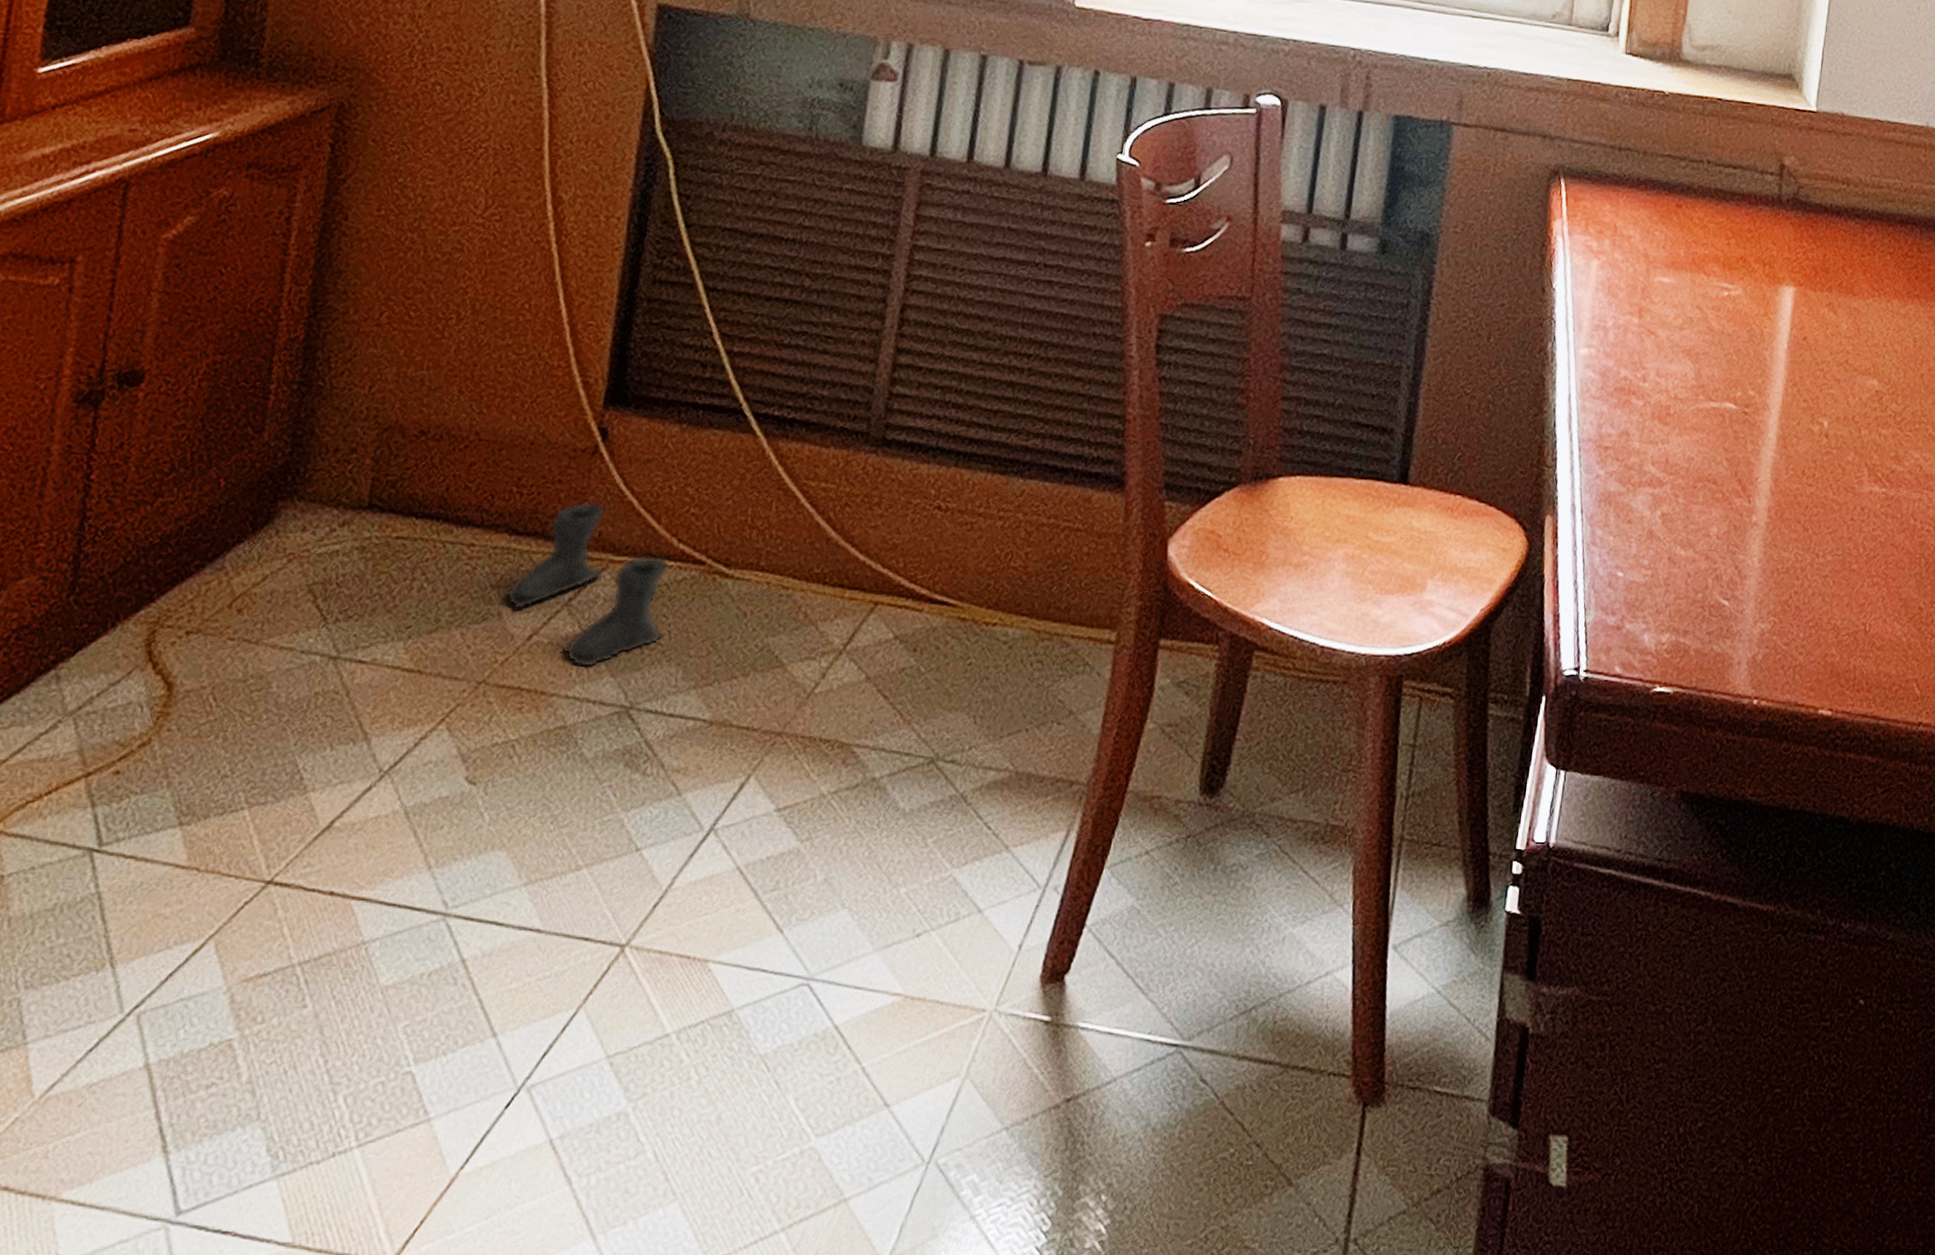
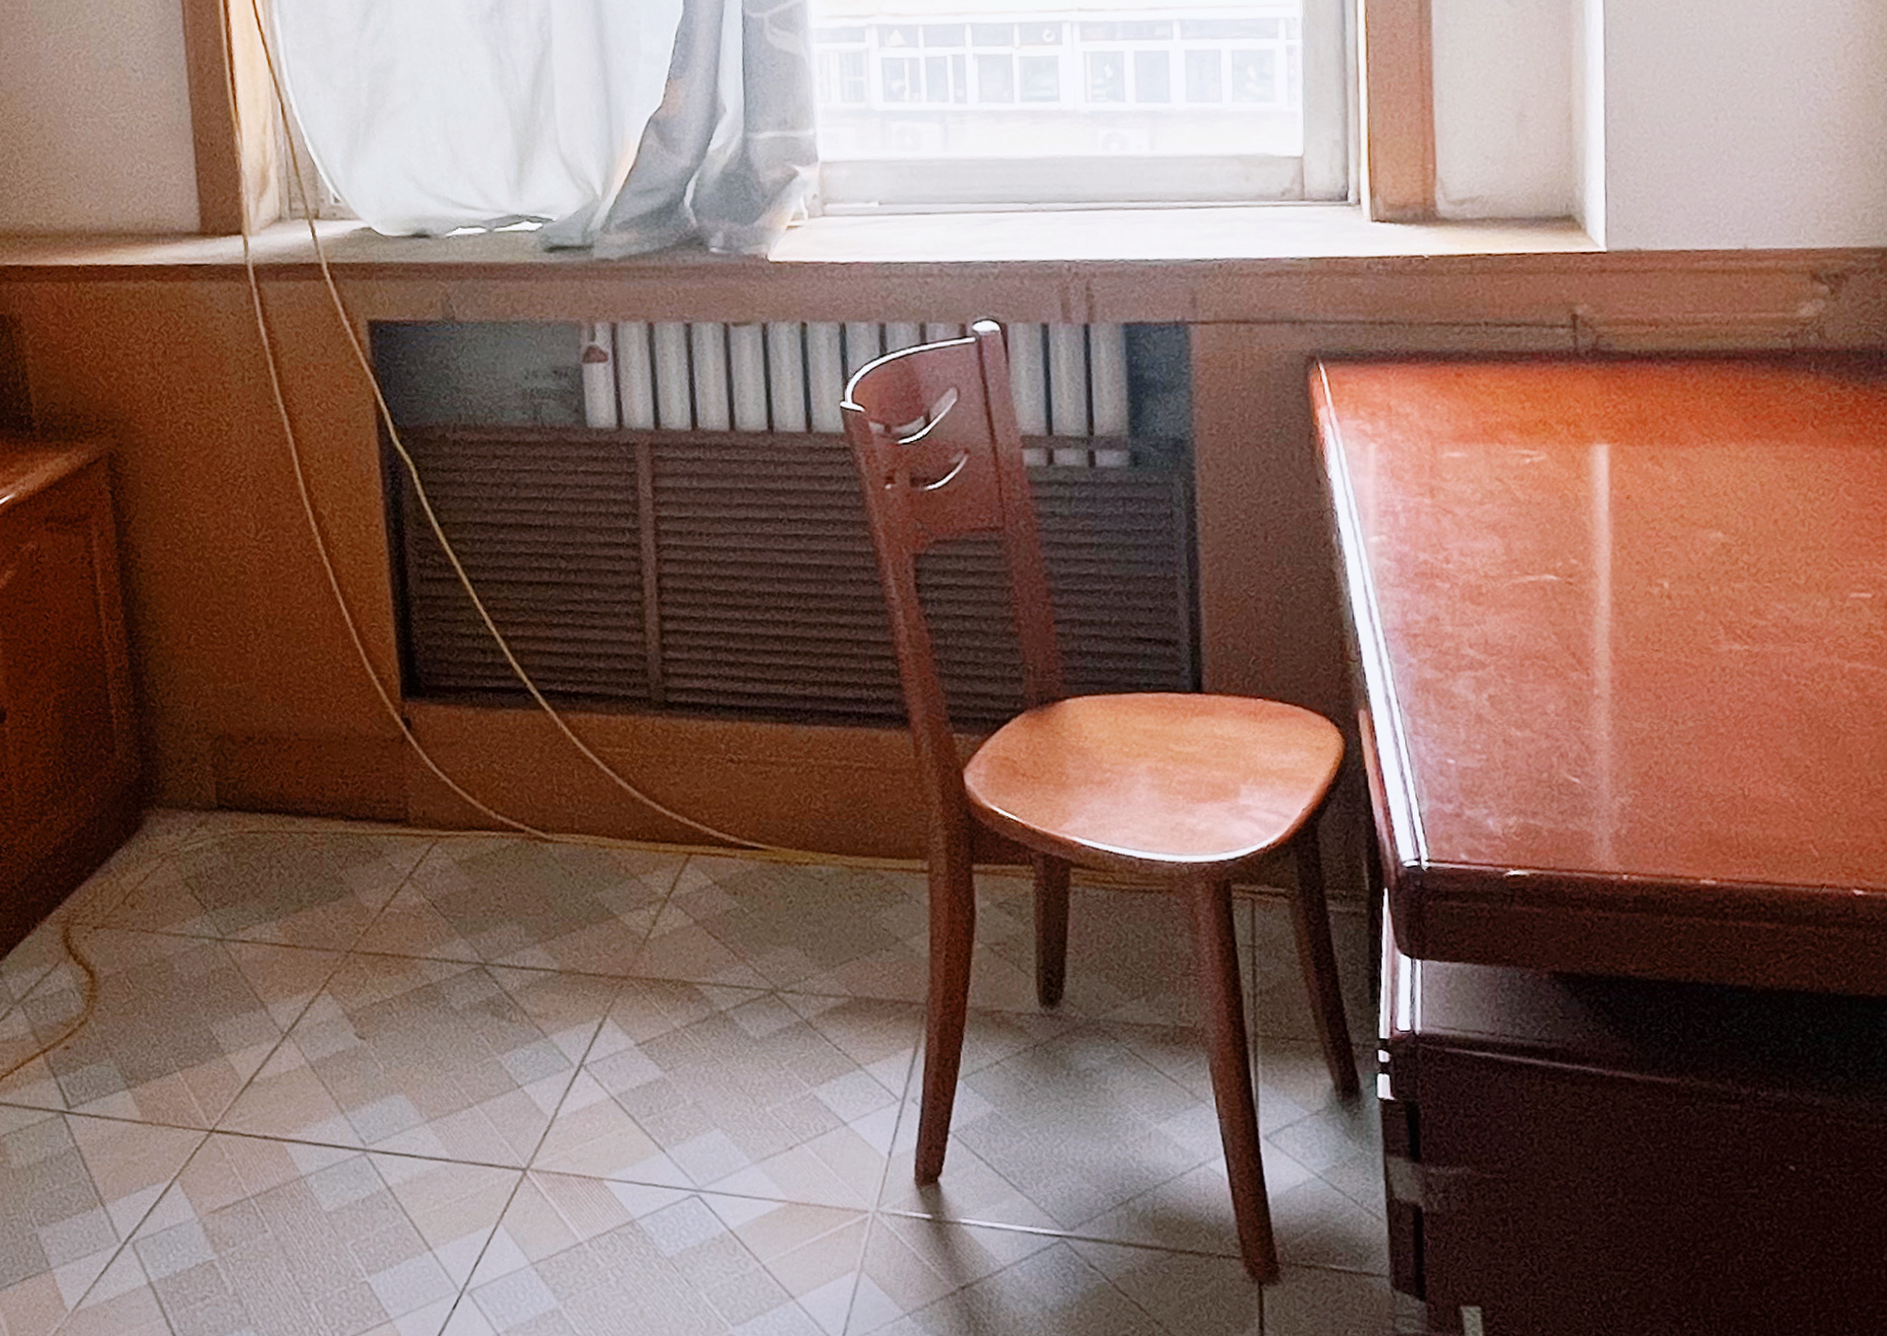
boots: present [503,501,670,668] -> none [351,785,500,932]

